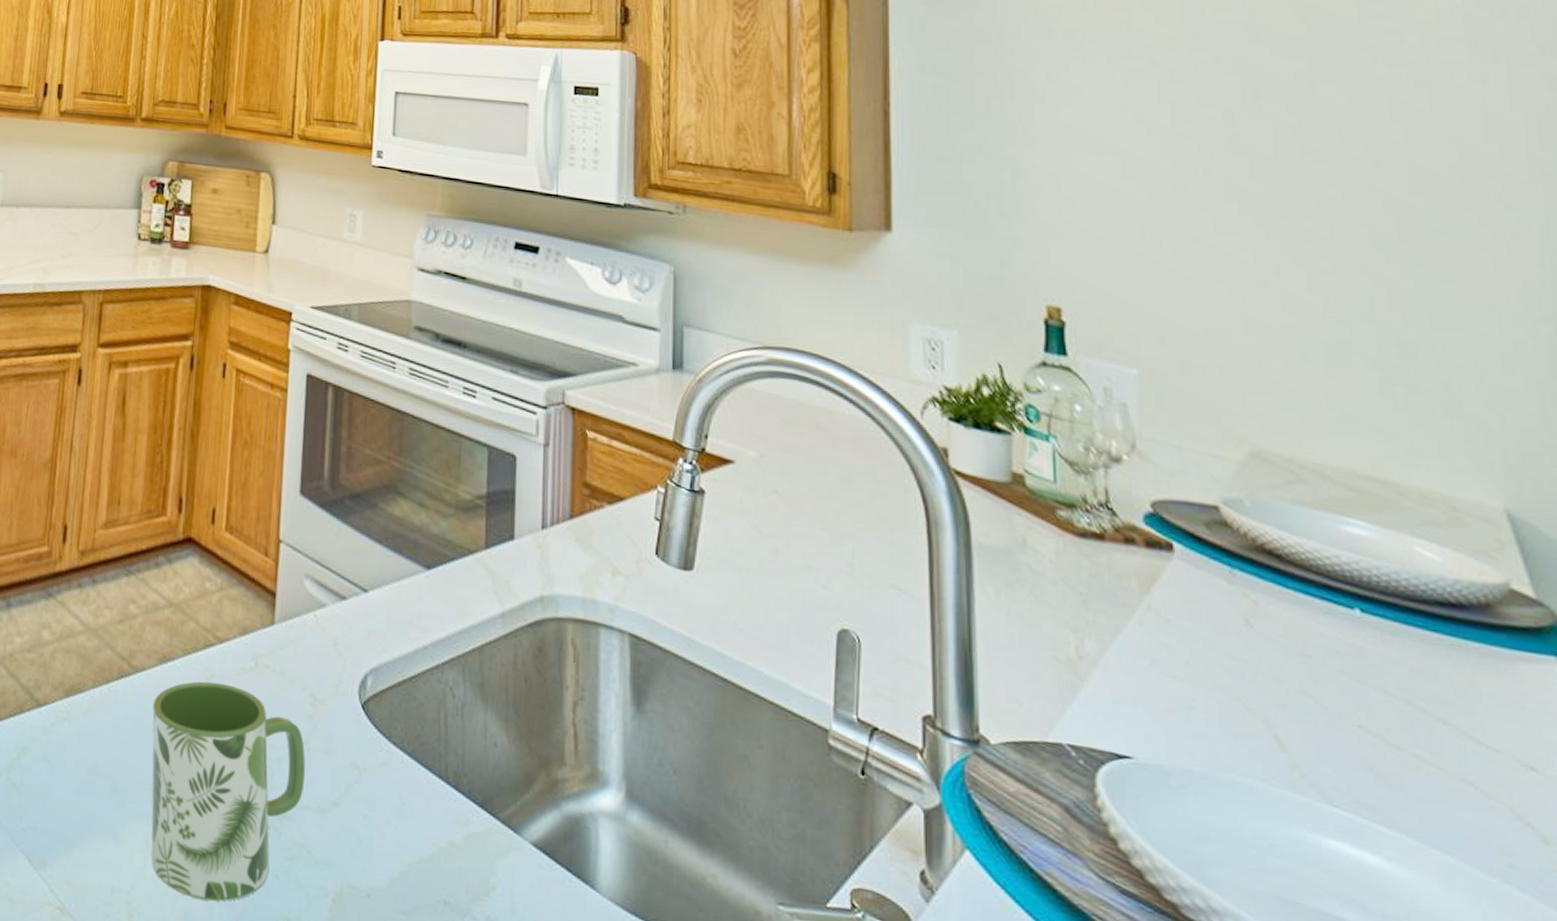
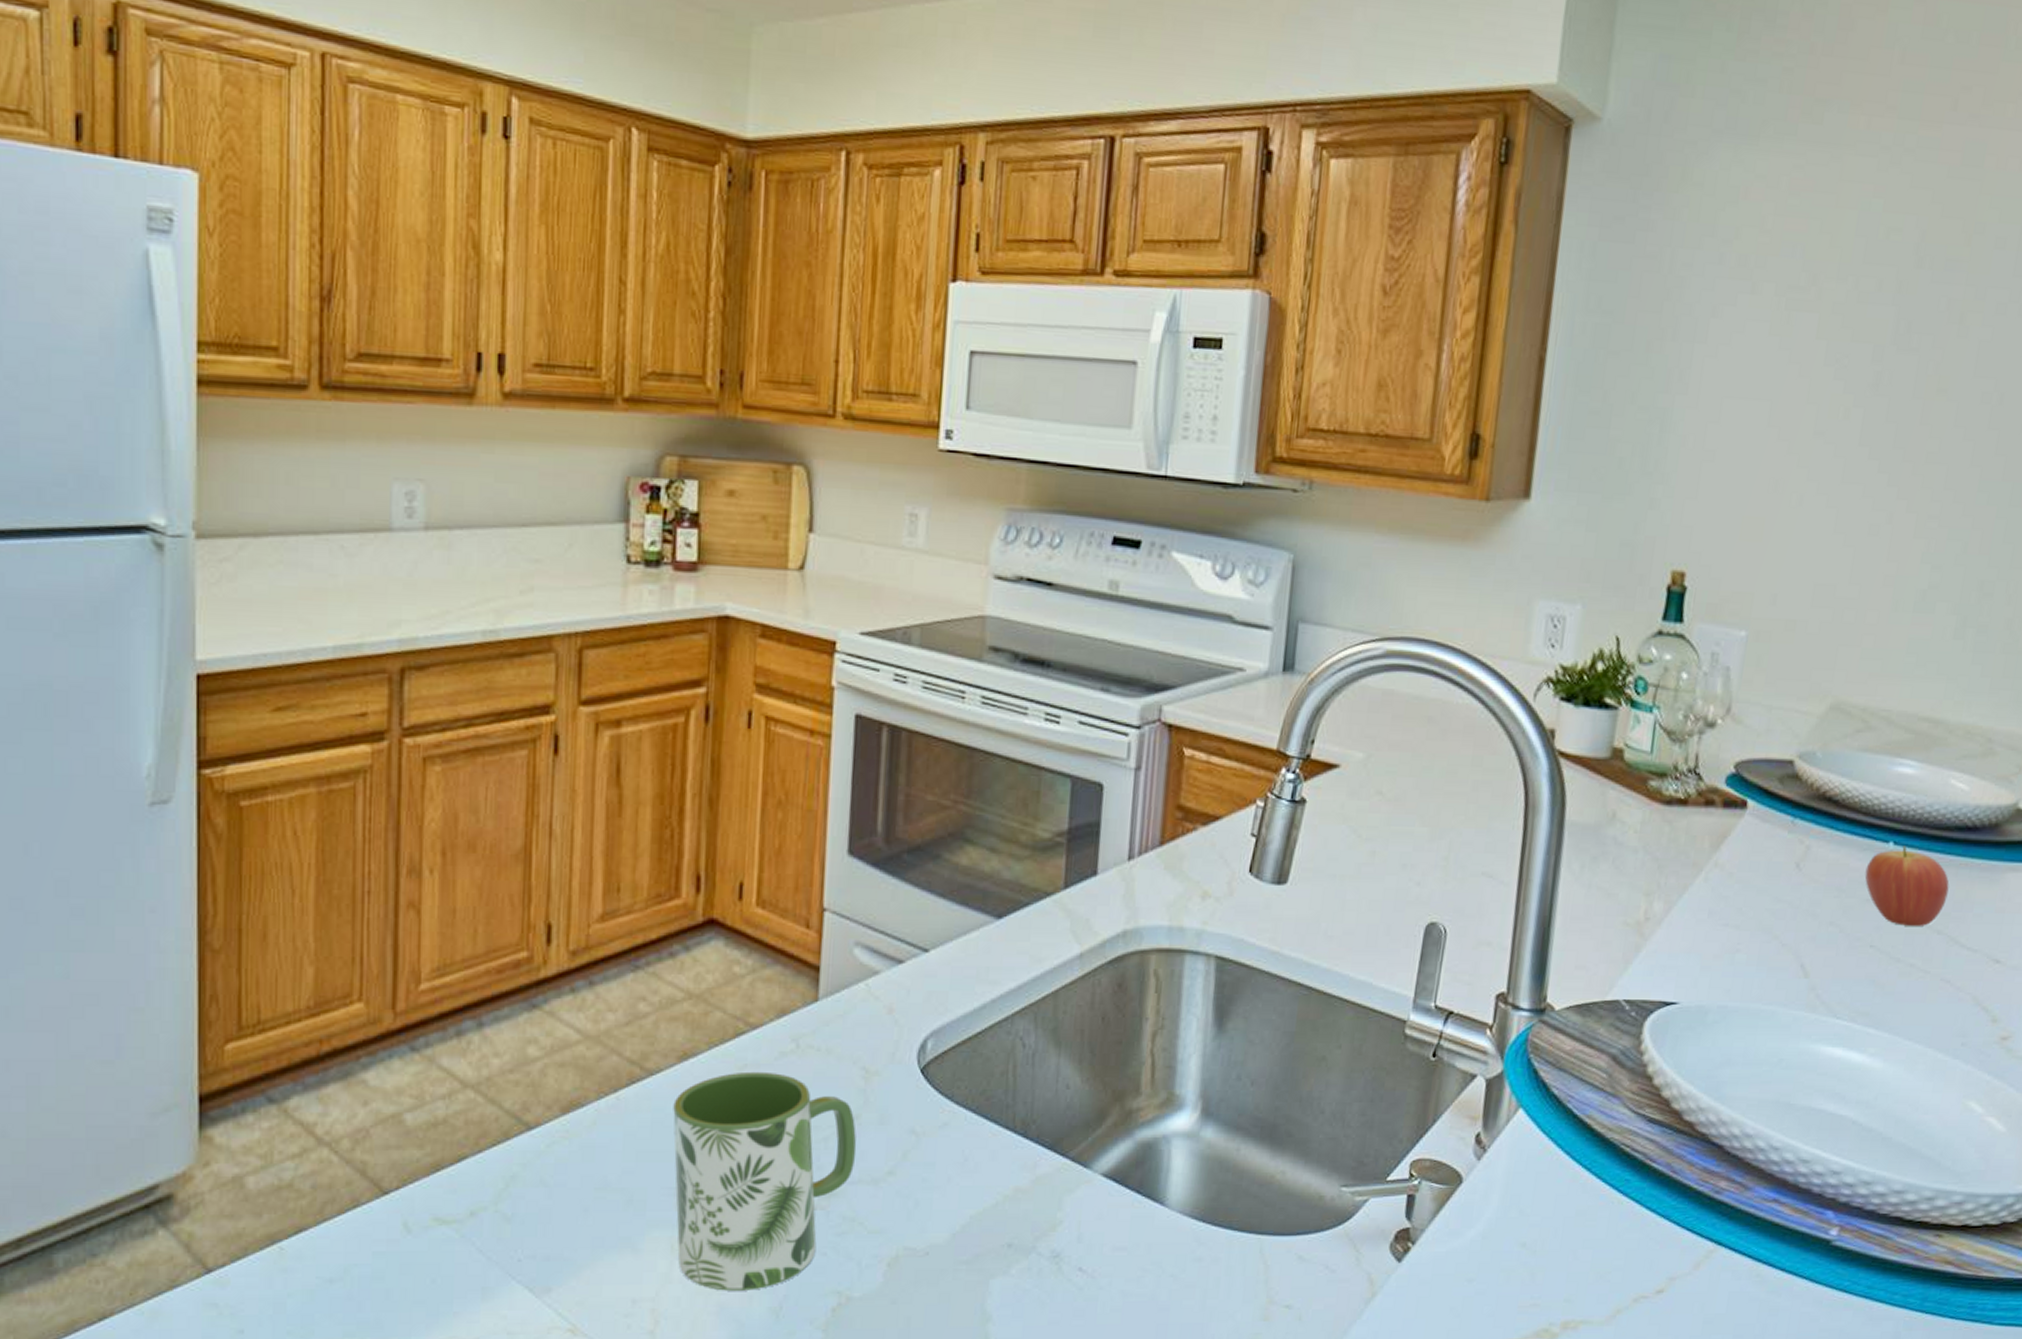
fruit: none [1331,615,1445,712] -> present [1864,846,1950,926]

